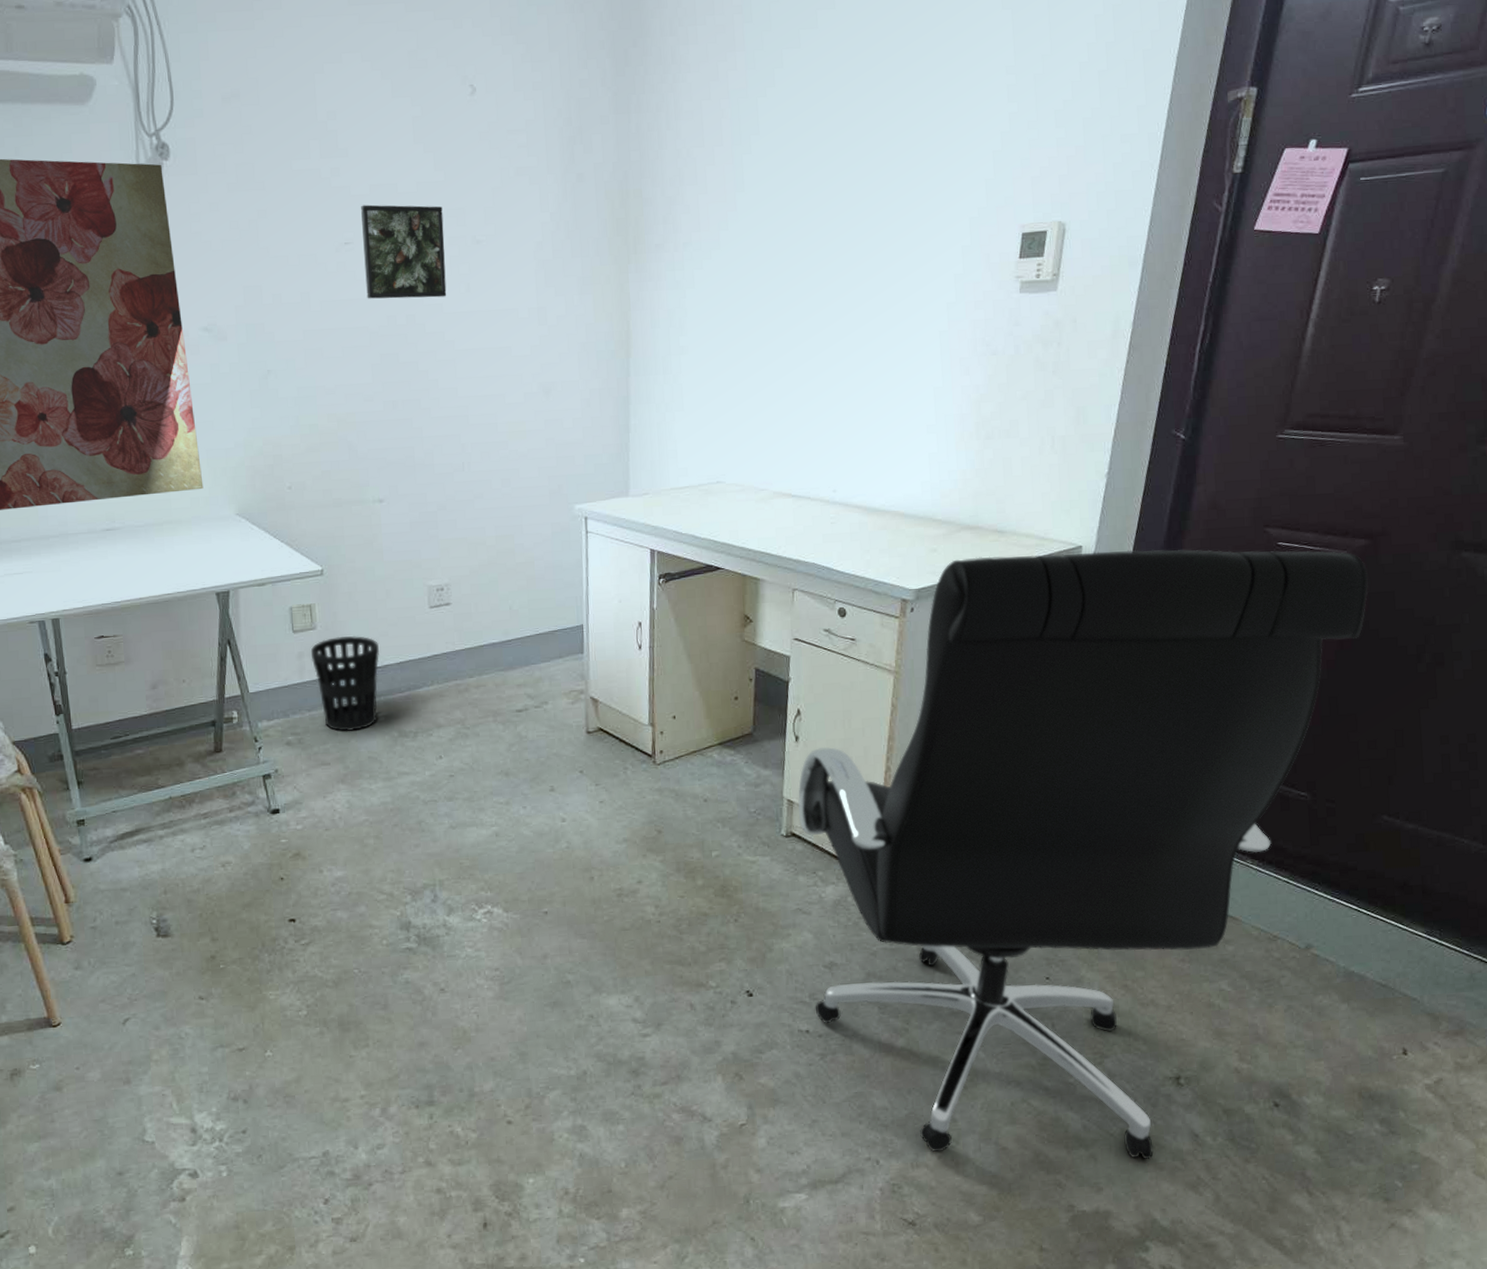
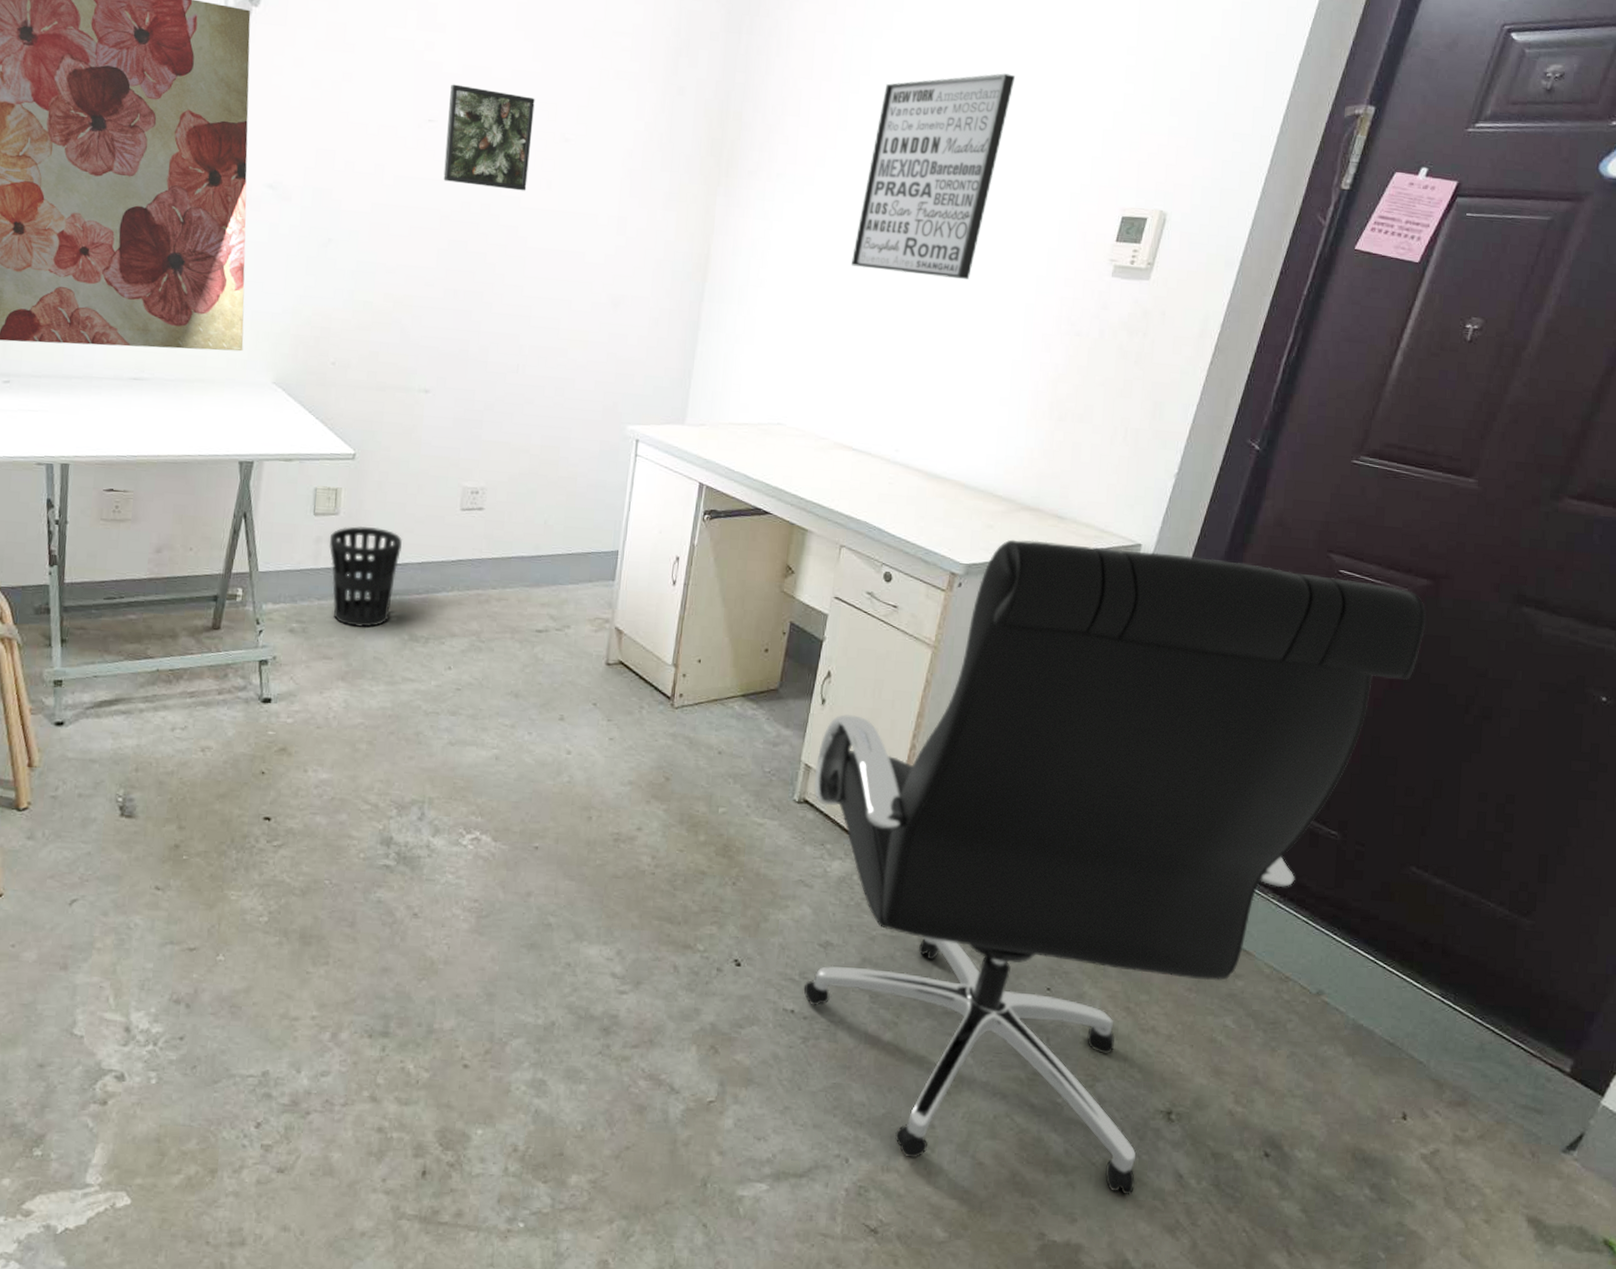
wall art: none [766,111,900,321] -> present [851,73,1015,279]

